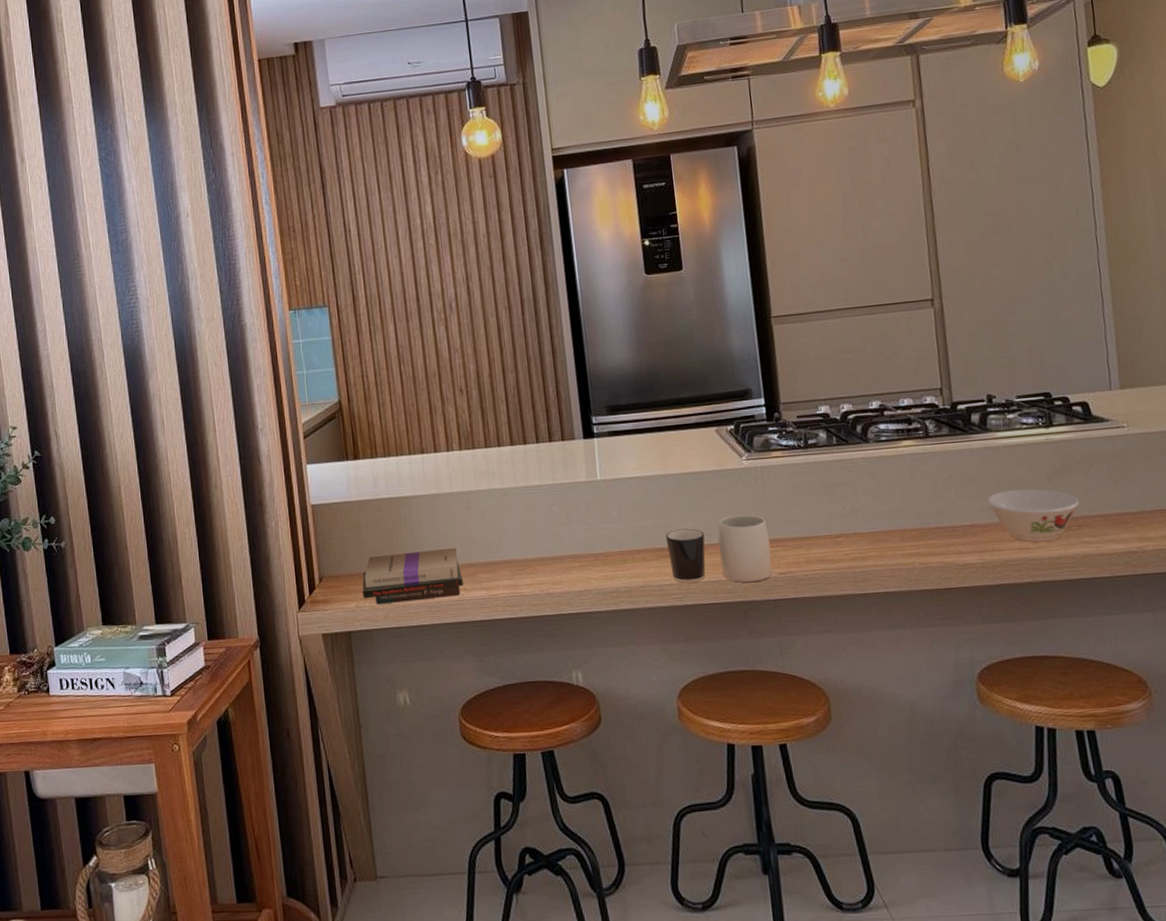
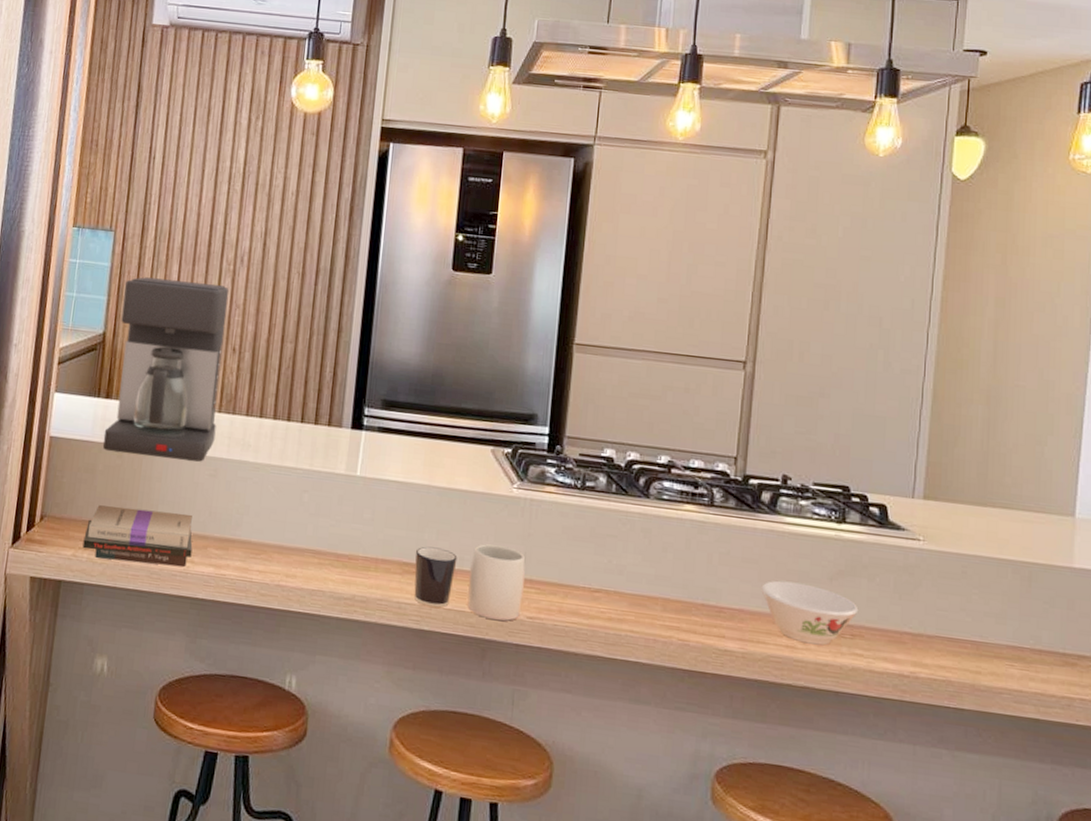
coffee maker: none [348,334,462,507] -> present [102,277,230,463]

